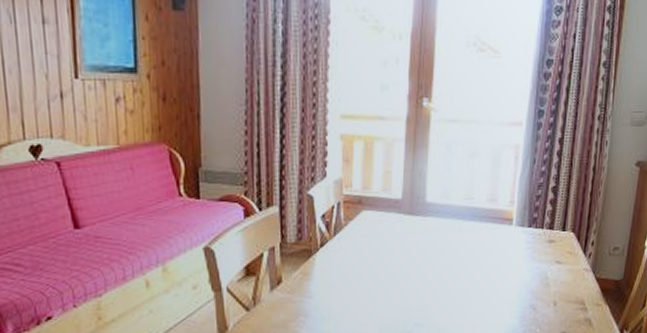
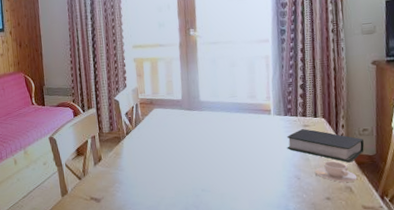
book: none [526,245,613,289] -> present [287,129,365,163]
teacup: none [554,286,599,313] -> present [315,160,358,182]

